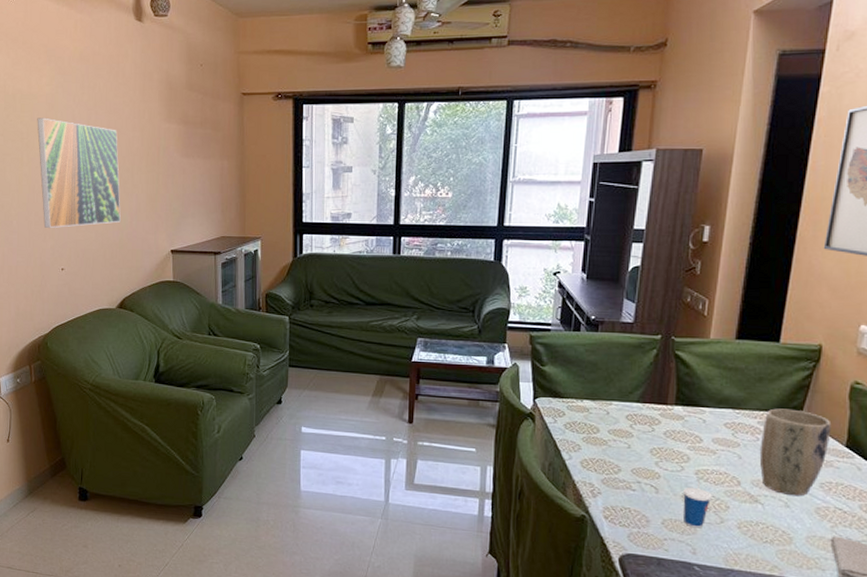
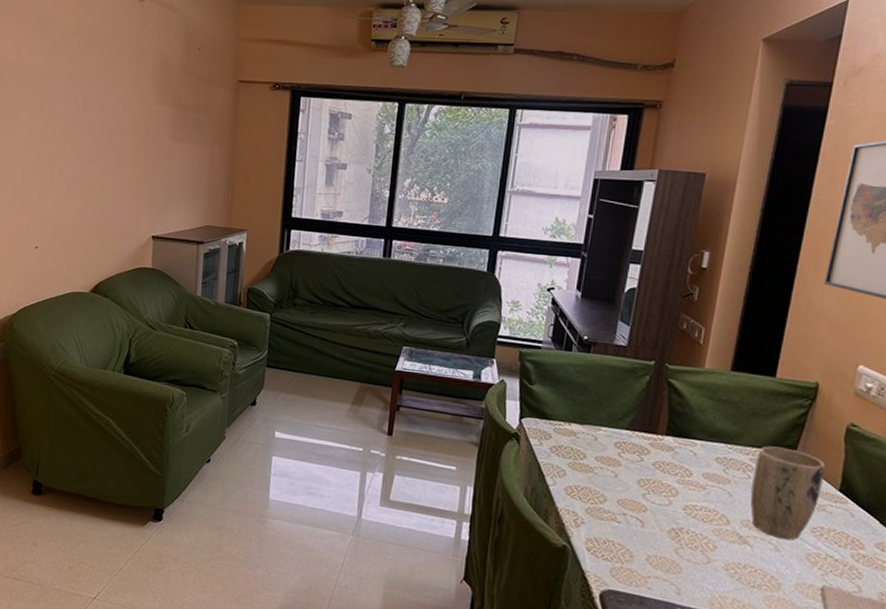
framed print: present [37,117,121,228] -> none [21,89,107,204]
cup: present [683,478,712,528] -> none [669,513,700,568]

